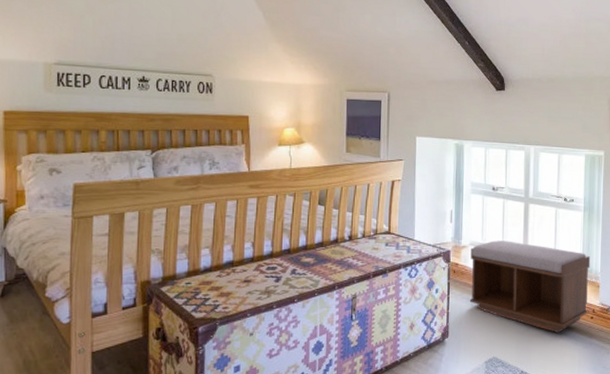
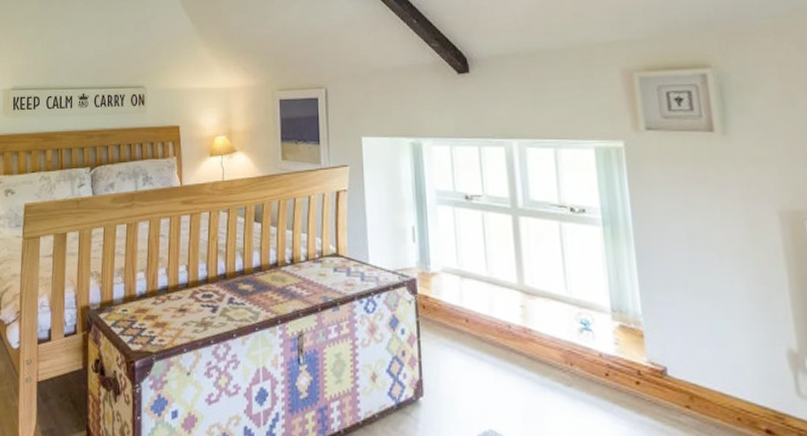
bench: present [469,240,591,333] -> none [443,266,632,402]

